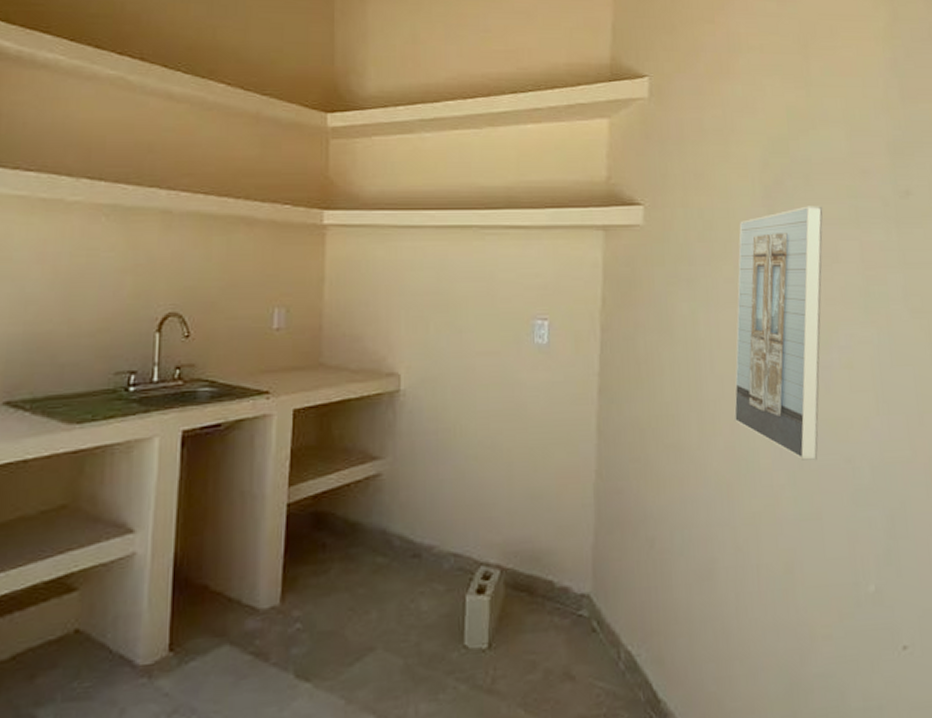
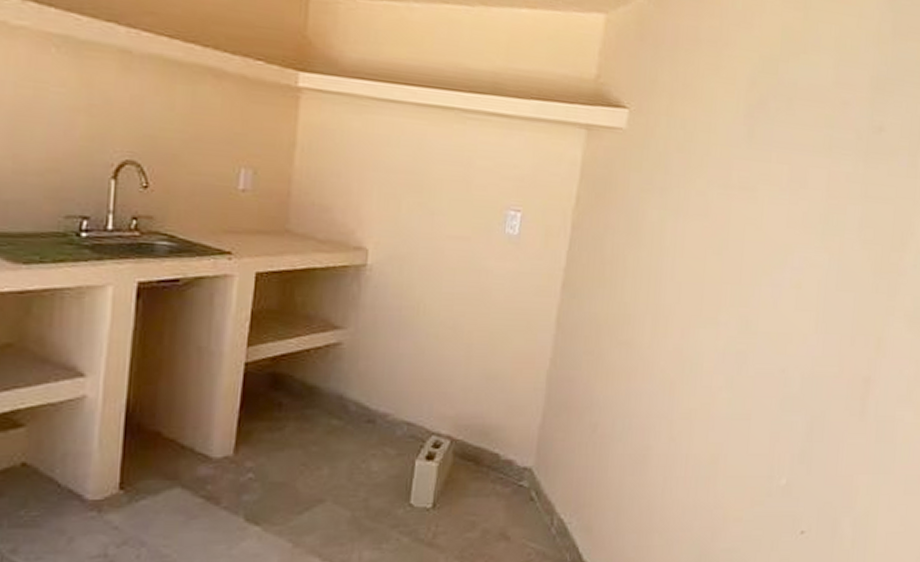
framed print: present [734,206,823,461] -> none [685,129,800,369]

